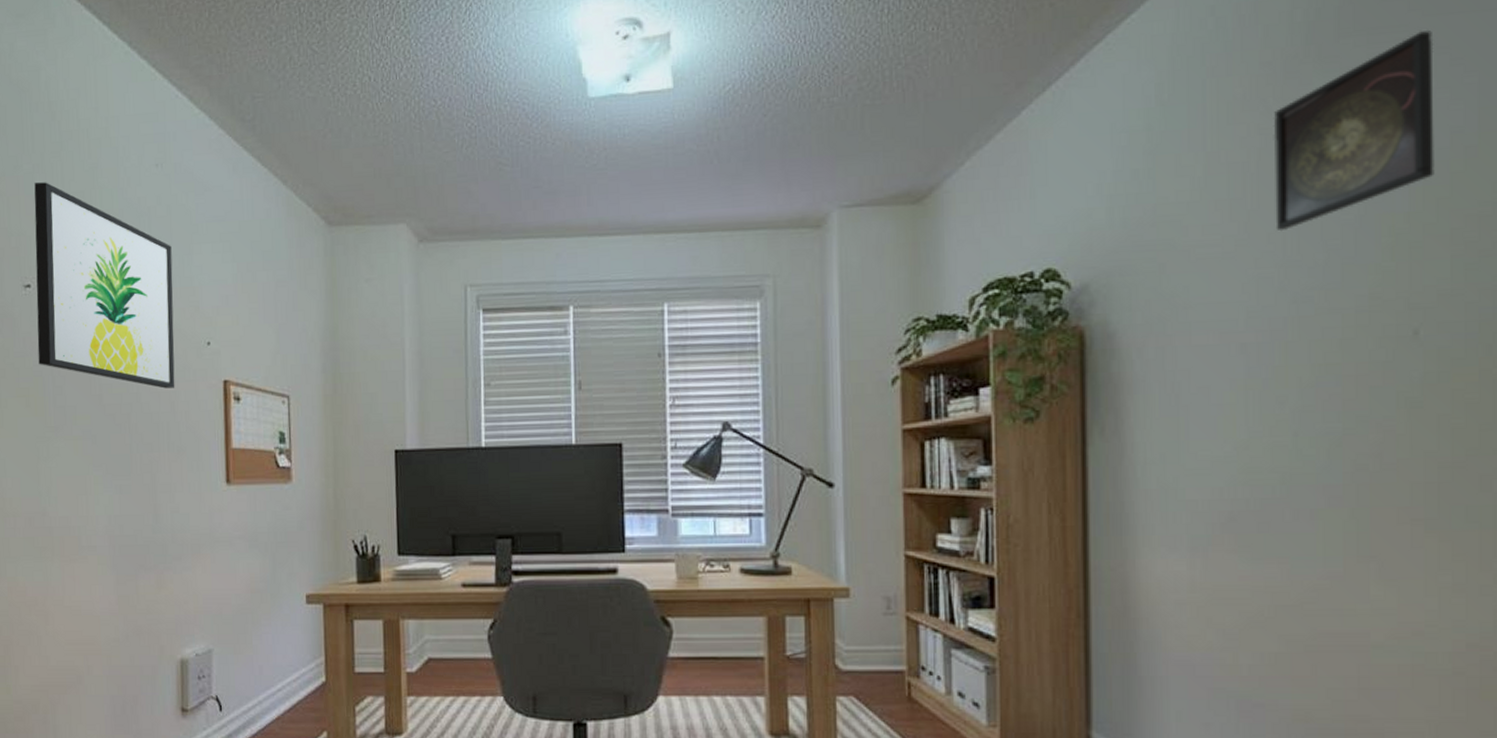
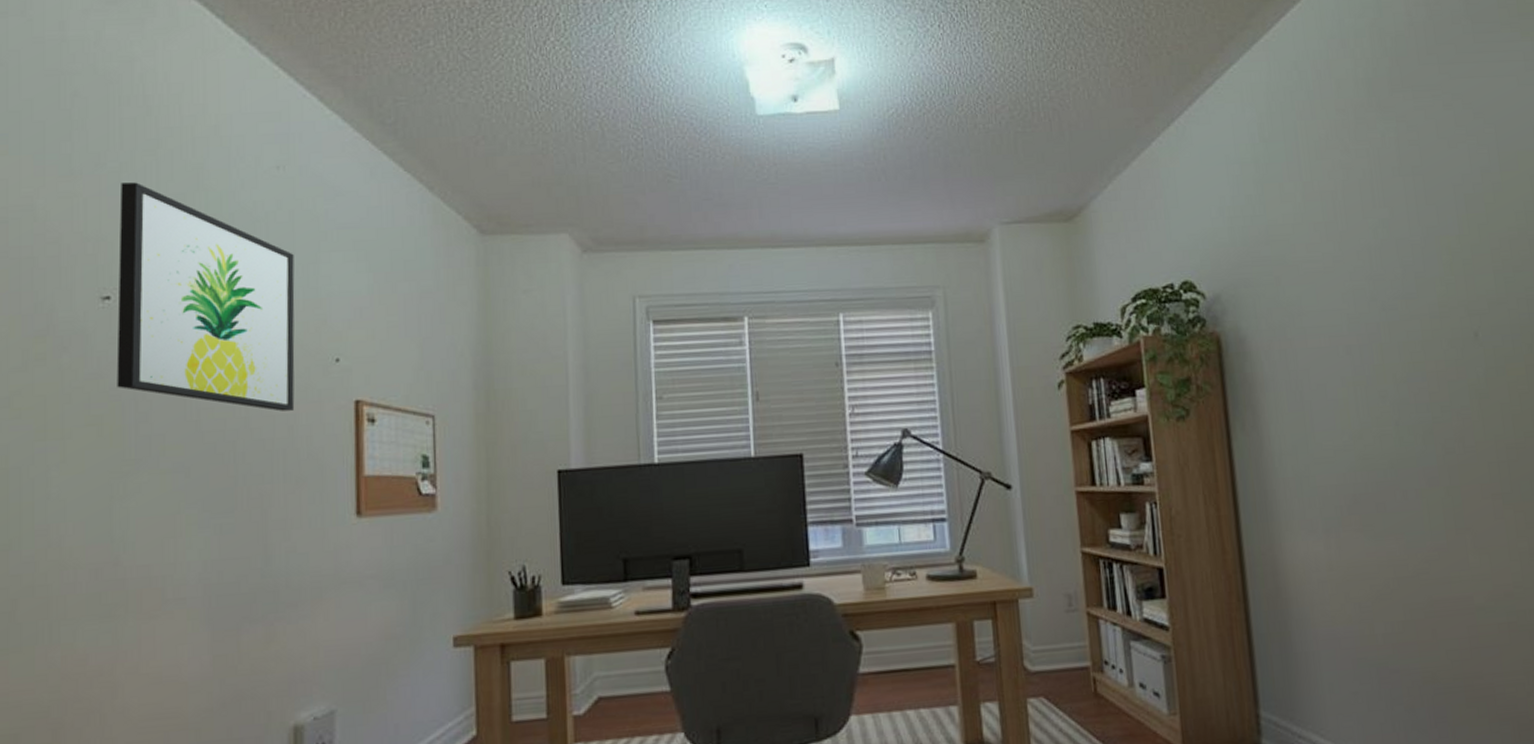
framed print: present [1273,29,1434,232] -> none [1351,89,1474,250]

